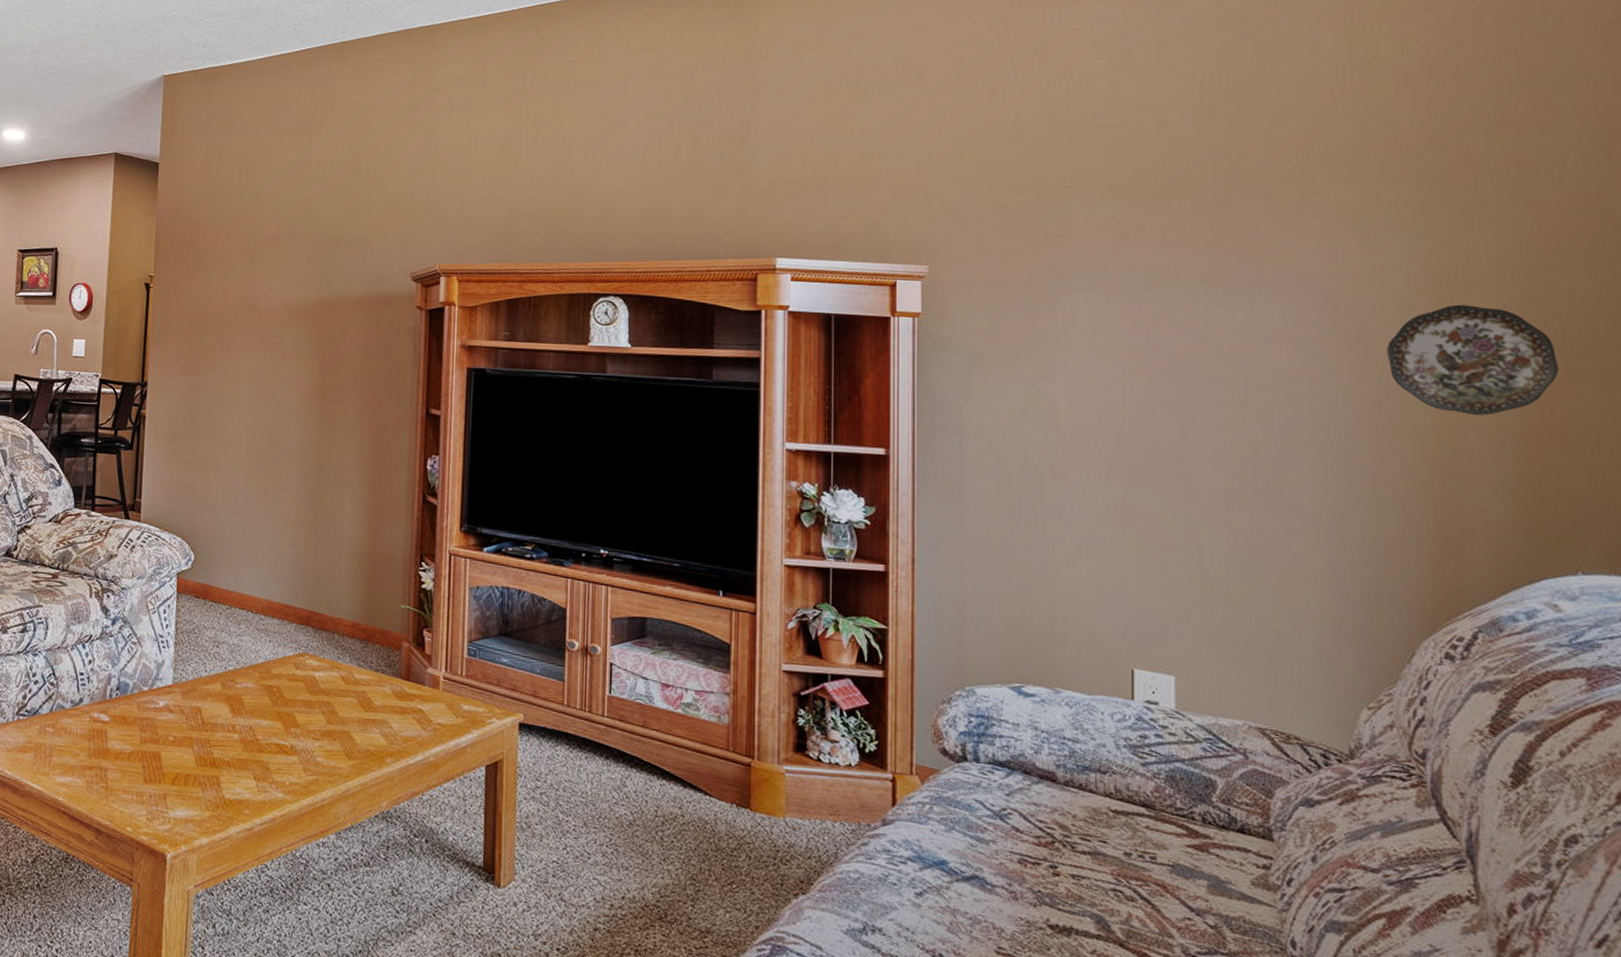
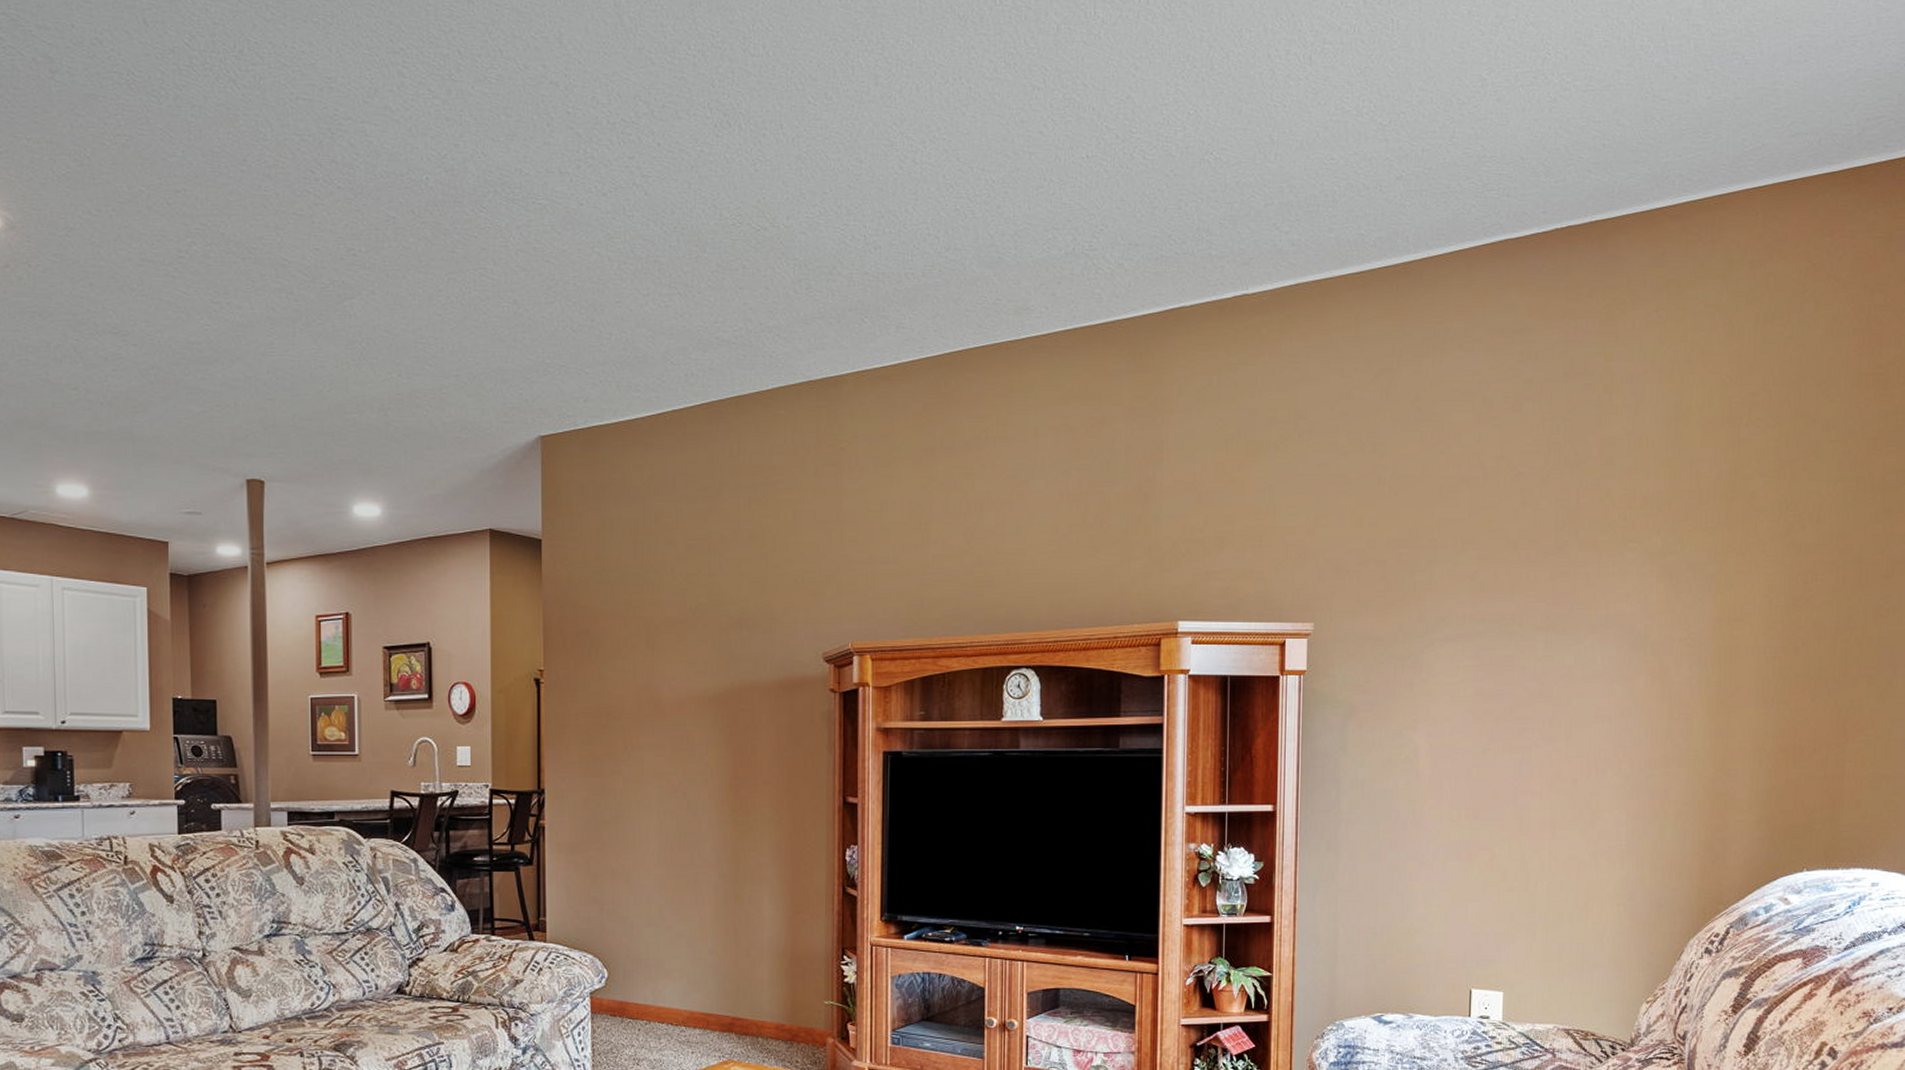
decorative plate: present [1386,304,1559,416] -> none [1679,639,1804,738]

